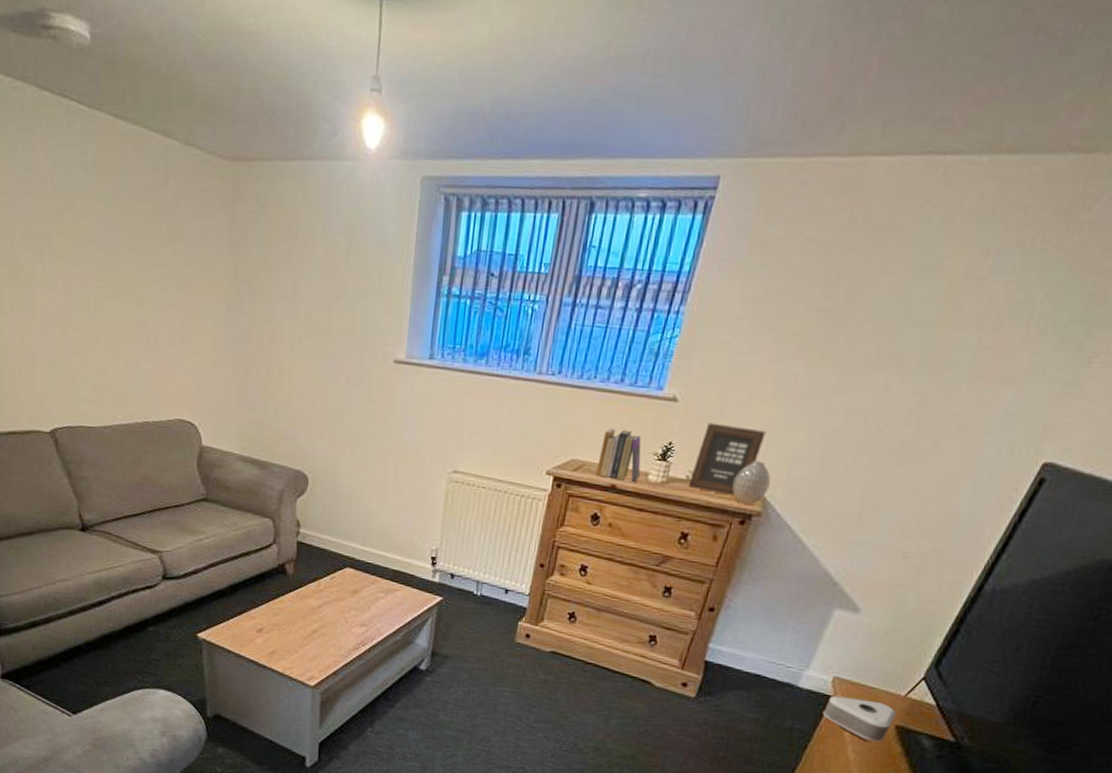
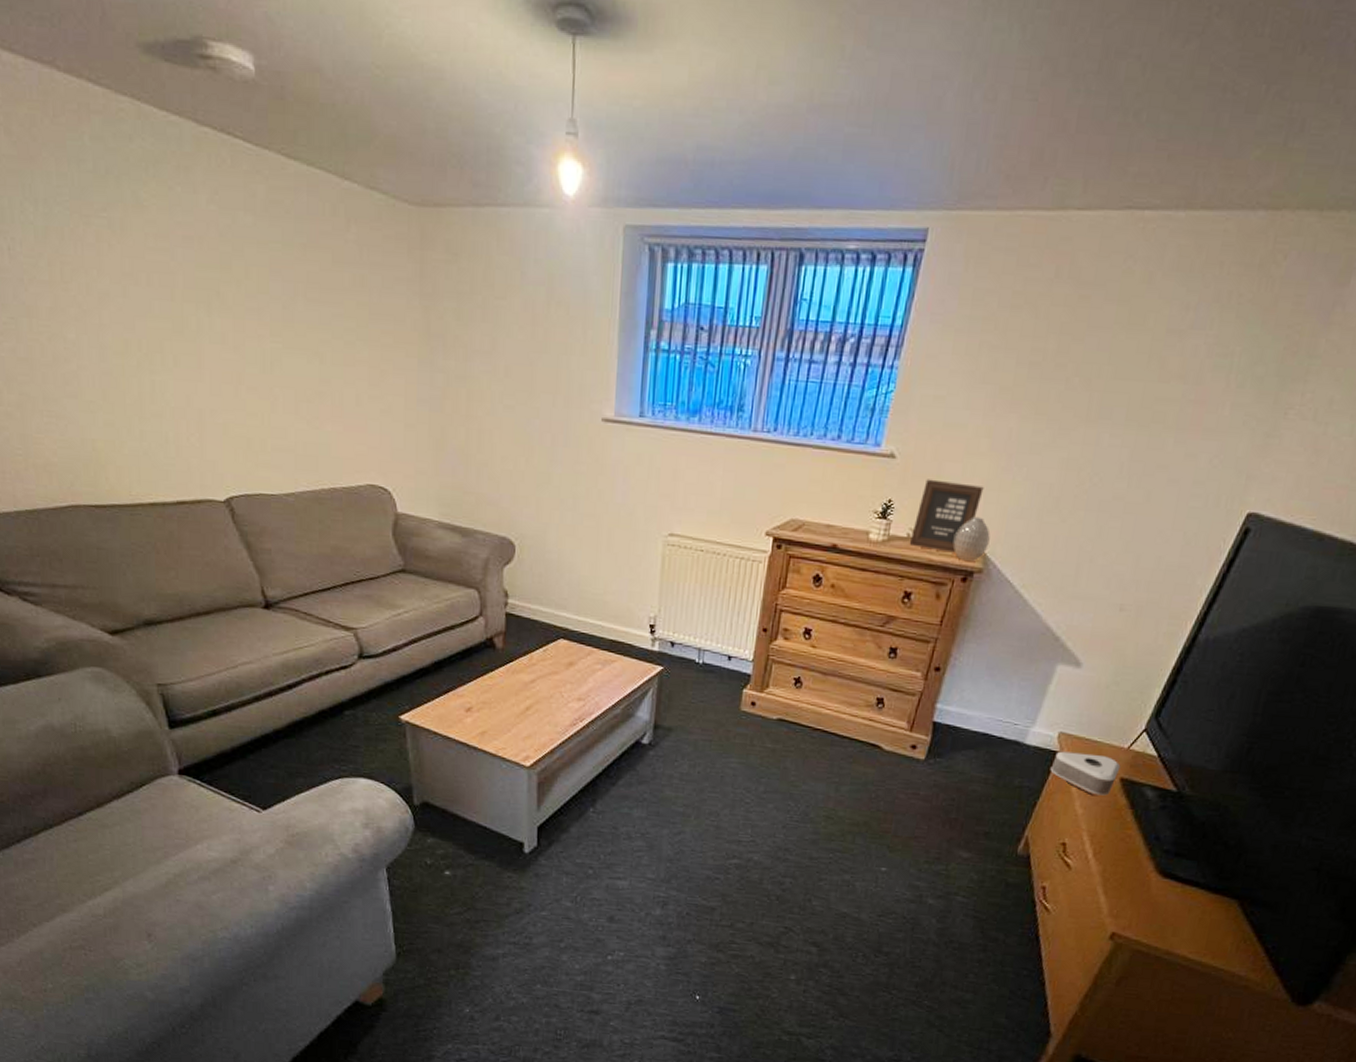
books: present [596,428,642,482] -> none [816,486,862,541]

